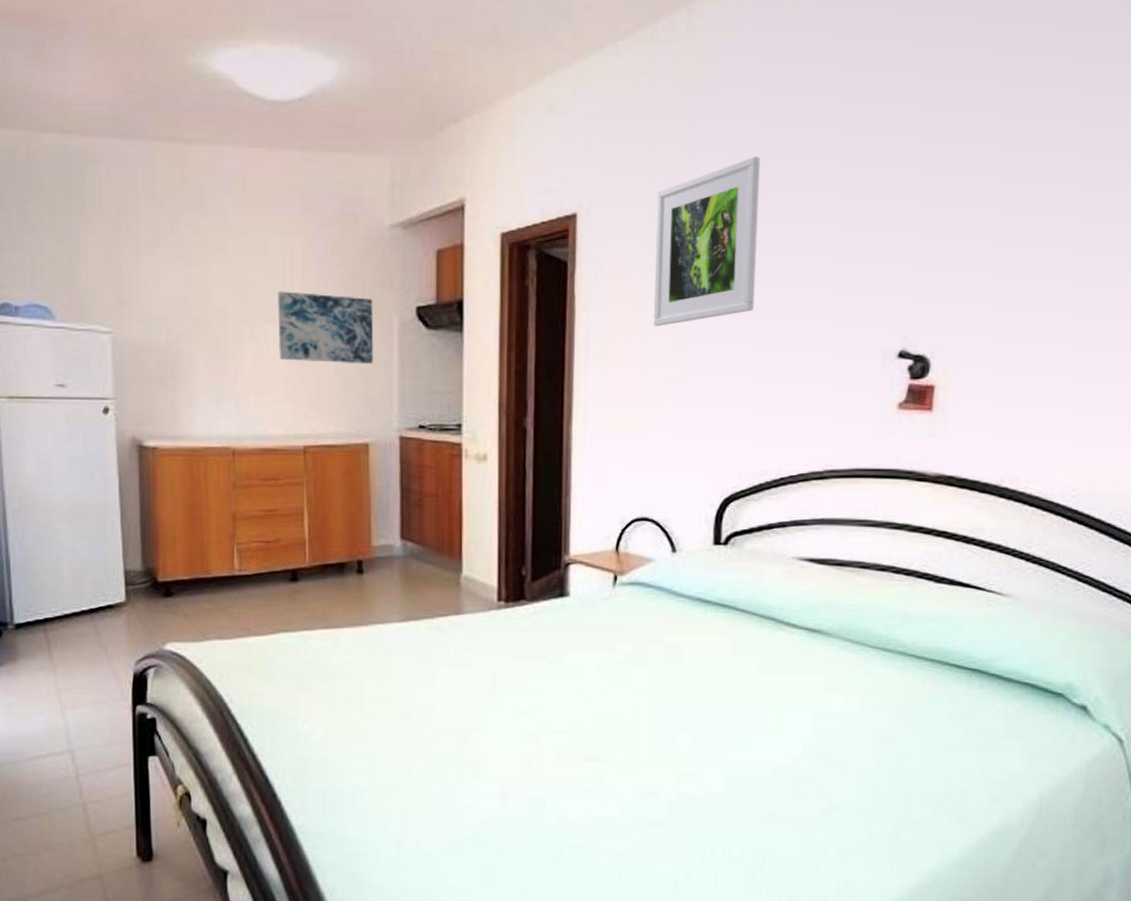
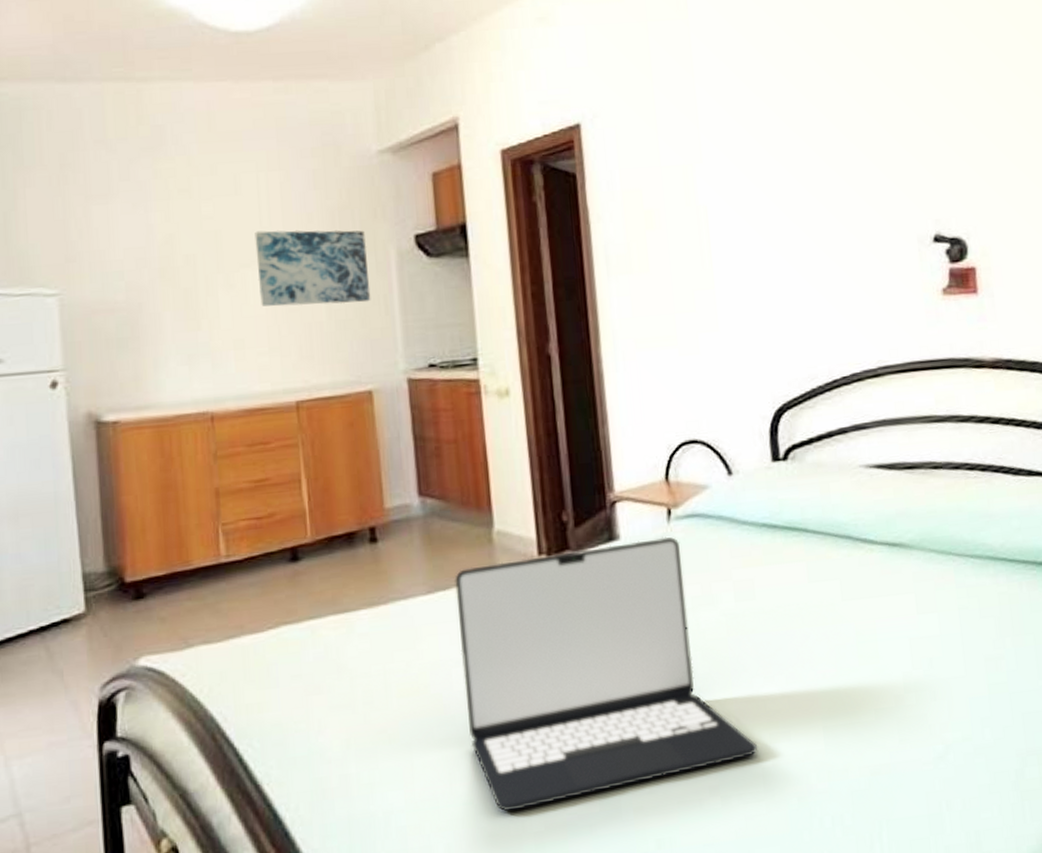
laptop: none [425,599,666,805] -> present [455,536,757,812]
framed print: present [653,156,760,326] -> none [662,53,779,232]

